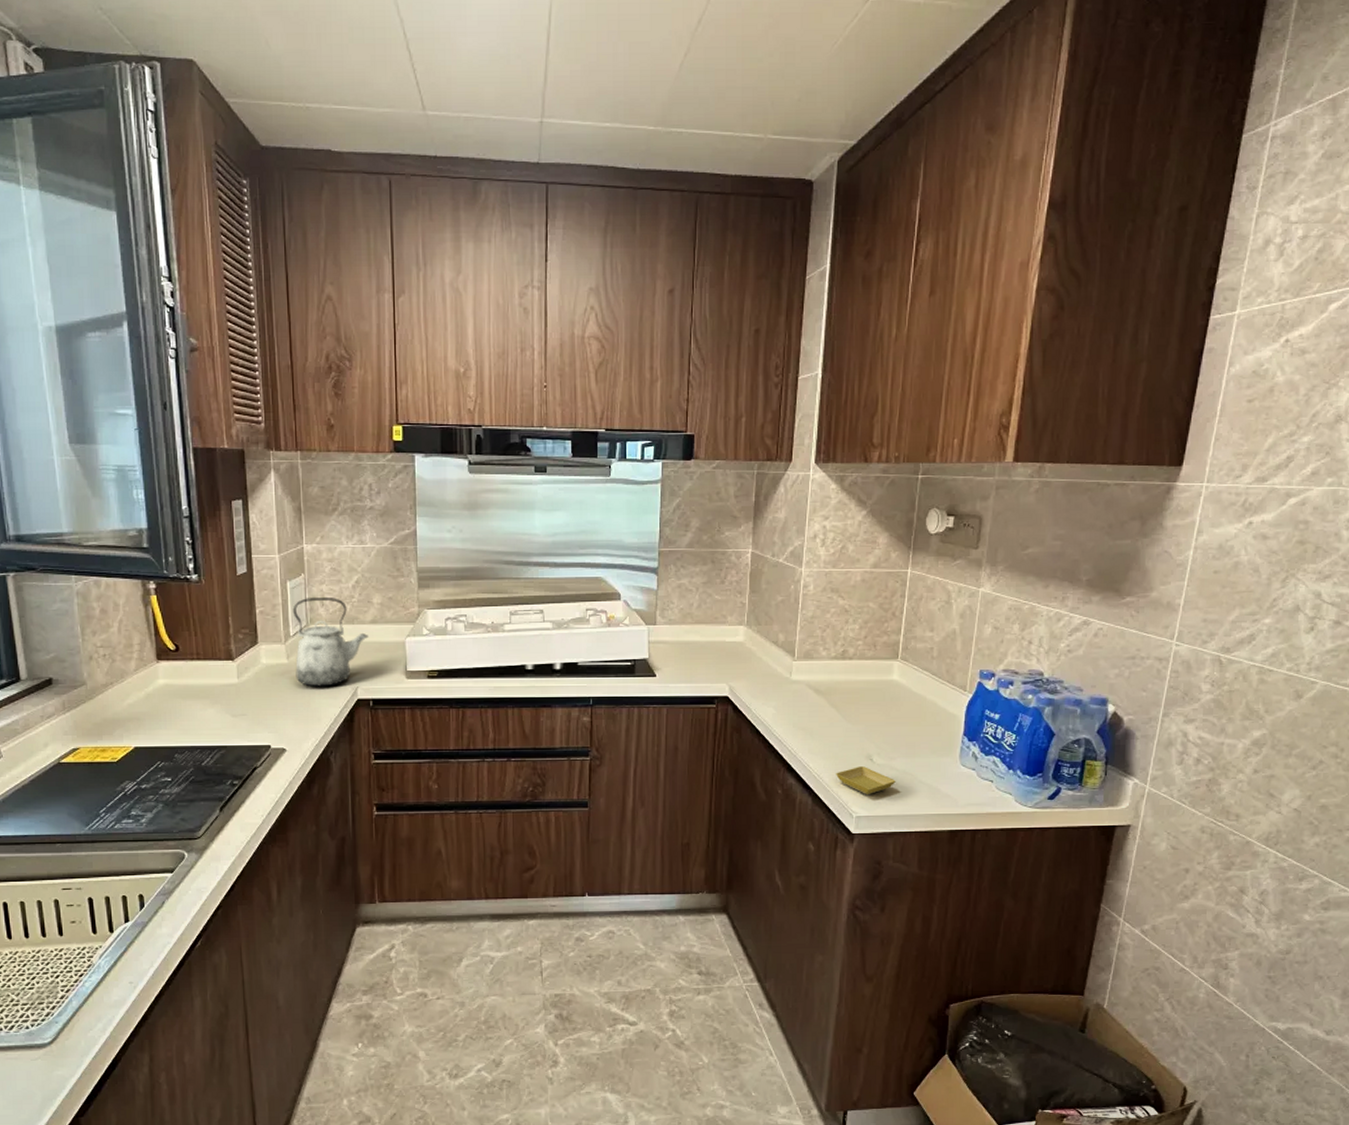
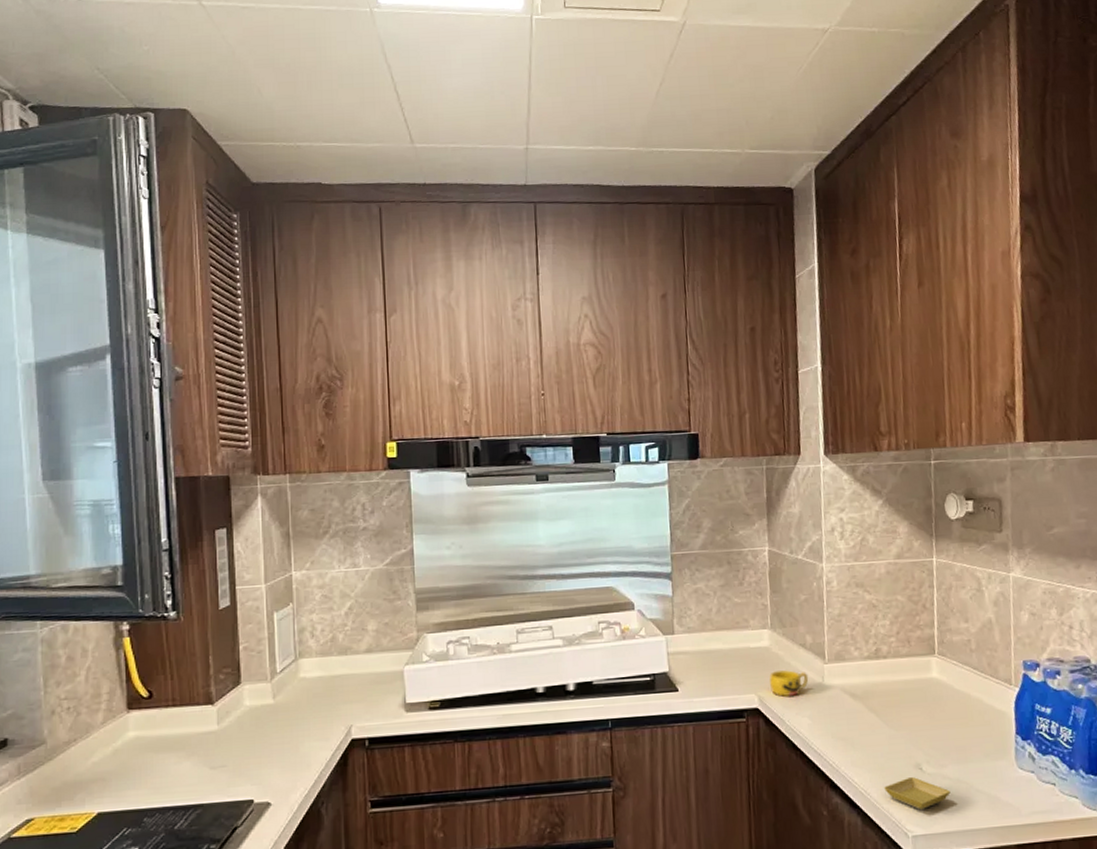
kettle: present [292,598,369,687] -> none [279,627,363,729]
cup: none [740,664,777,689] -> present [769,670,809,698]

